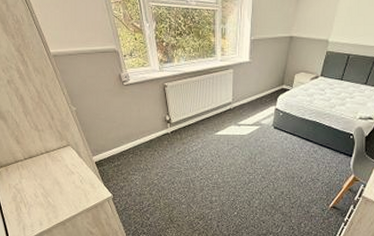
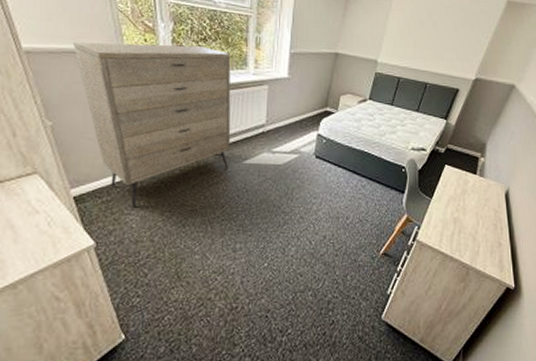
dresser: none [84,40,205,170] -> present [72,42,231,208]

